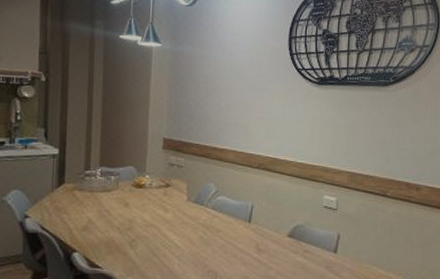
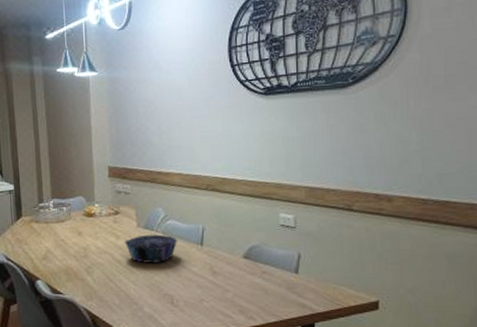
decorative bowl: none [173,209,227,238] -> present [124,234,178,263]

